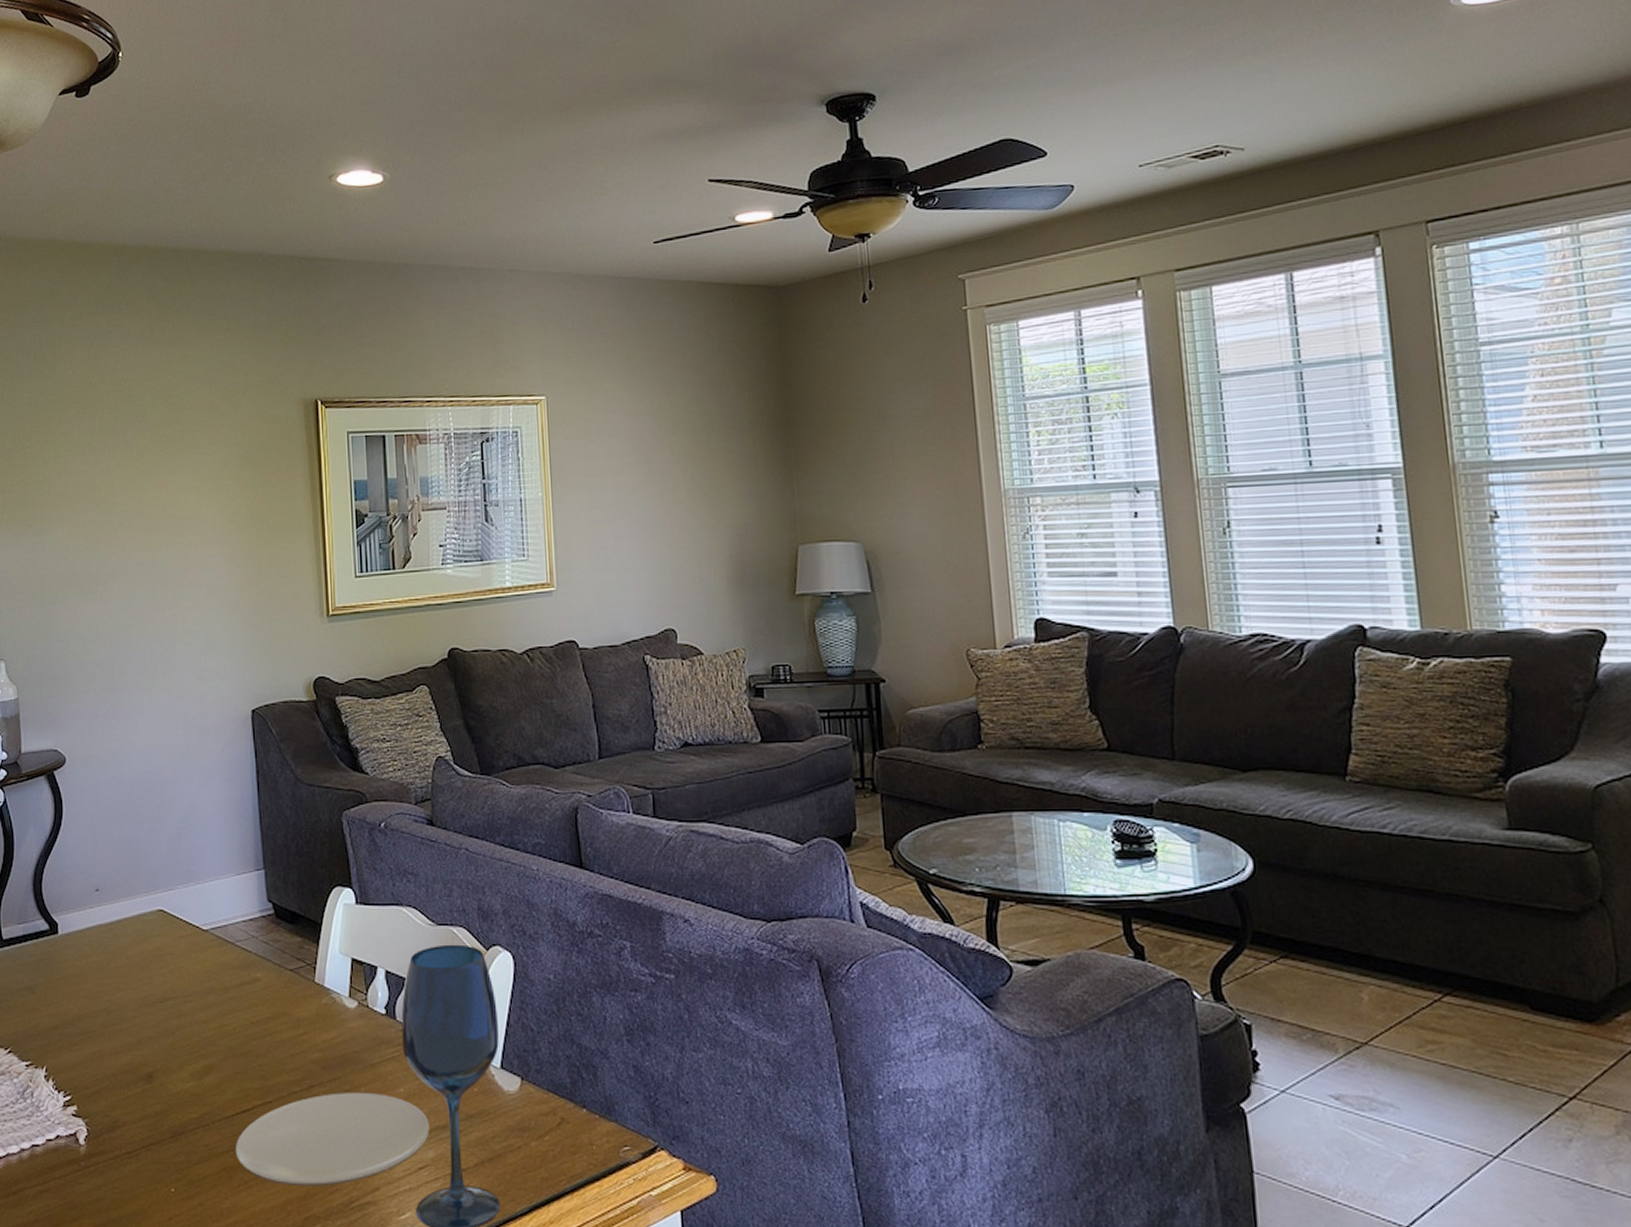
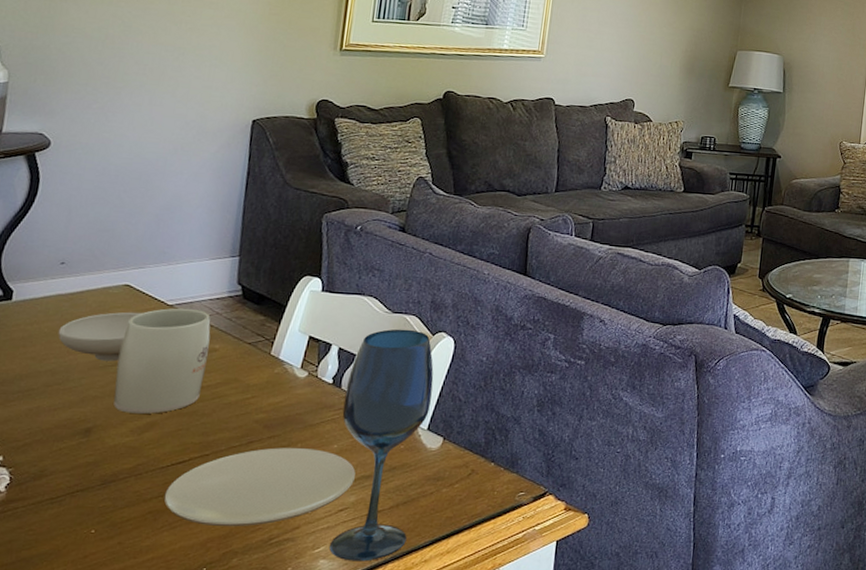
bowl: none [105,940,181,997] -> present [58,311,143,361]
mug: none [165,932,253,1055] -> present [113,308,211,414]

